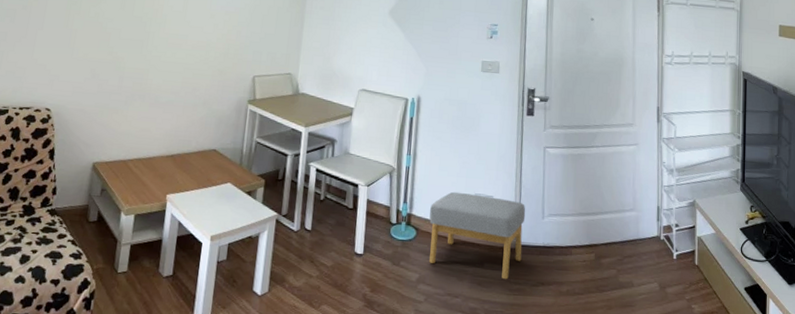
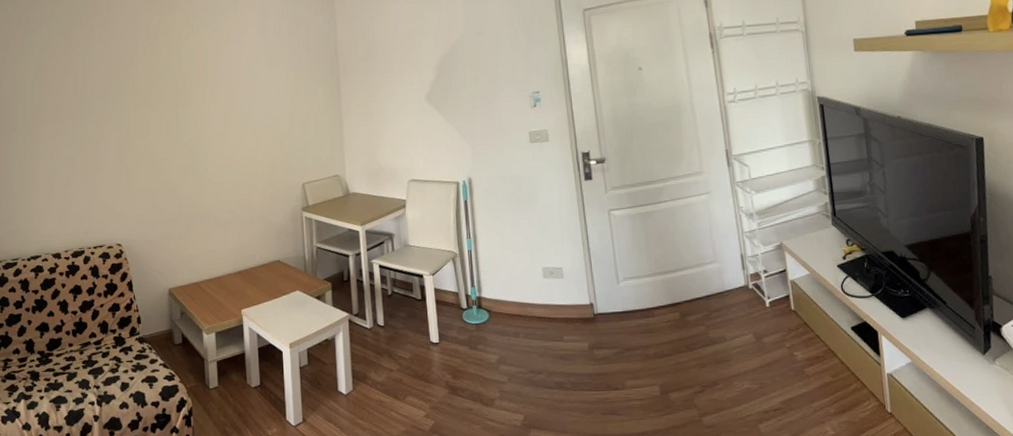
footstool: present [429,191,526,280] -> none [499,268,602,350]

